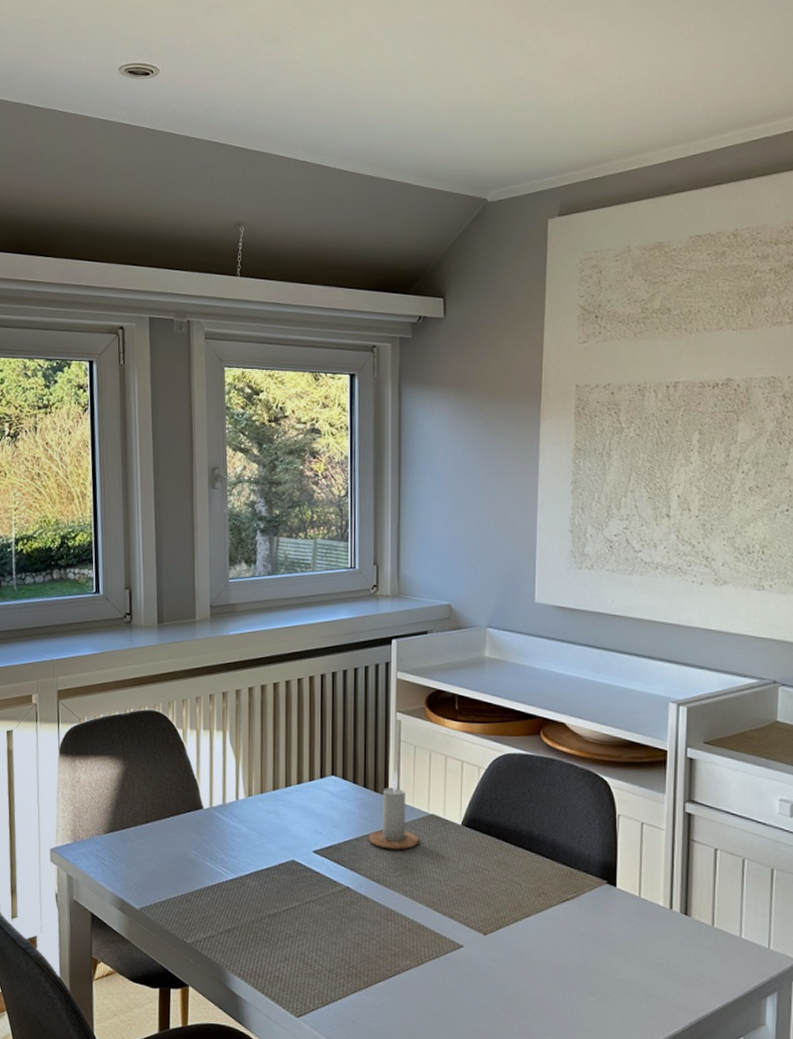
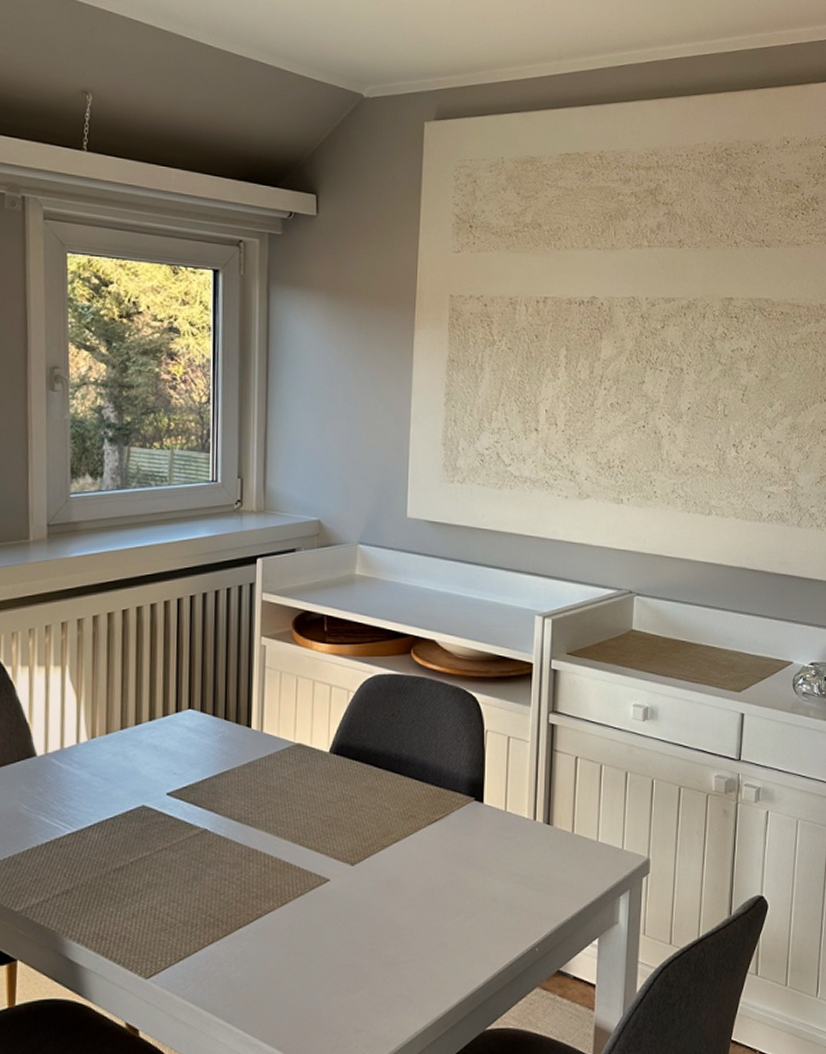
candle: present [368,770,419,850] -> none [229,698,284,785]

